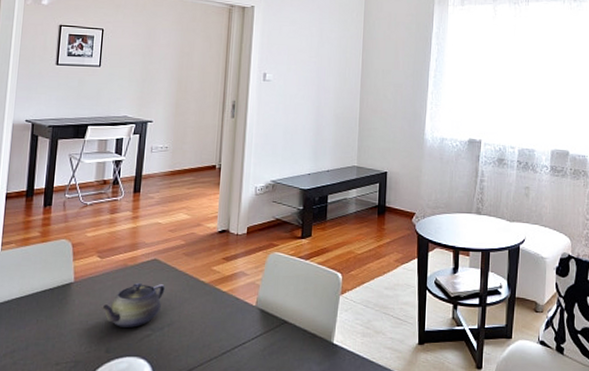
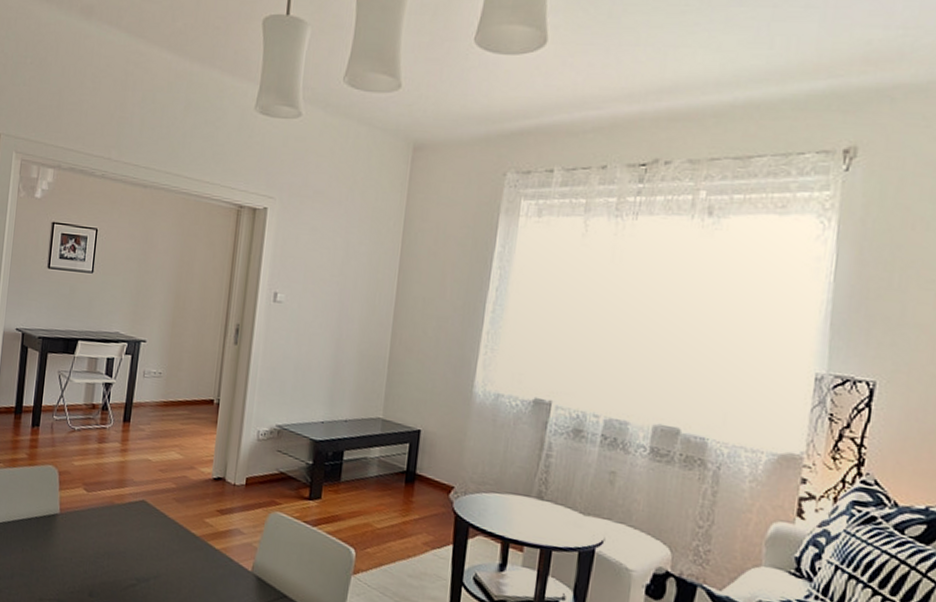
teapot: present [101,282,165,329] -> none [85,524,153,574]

